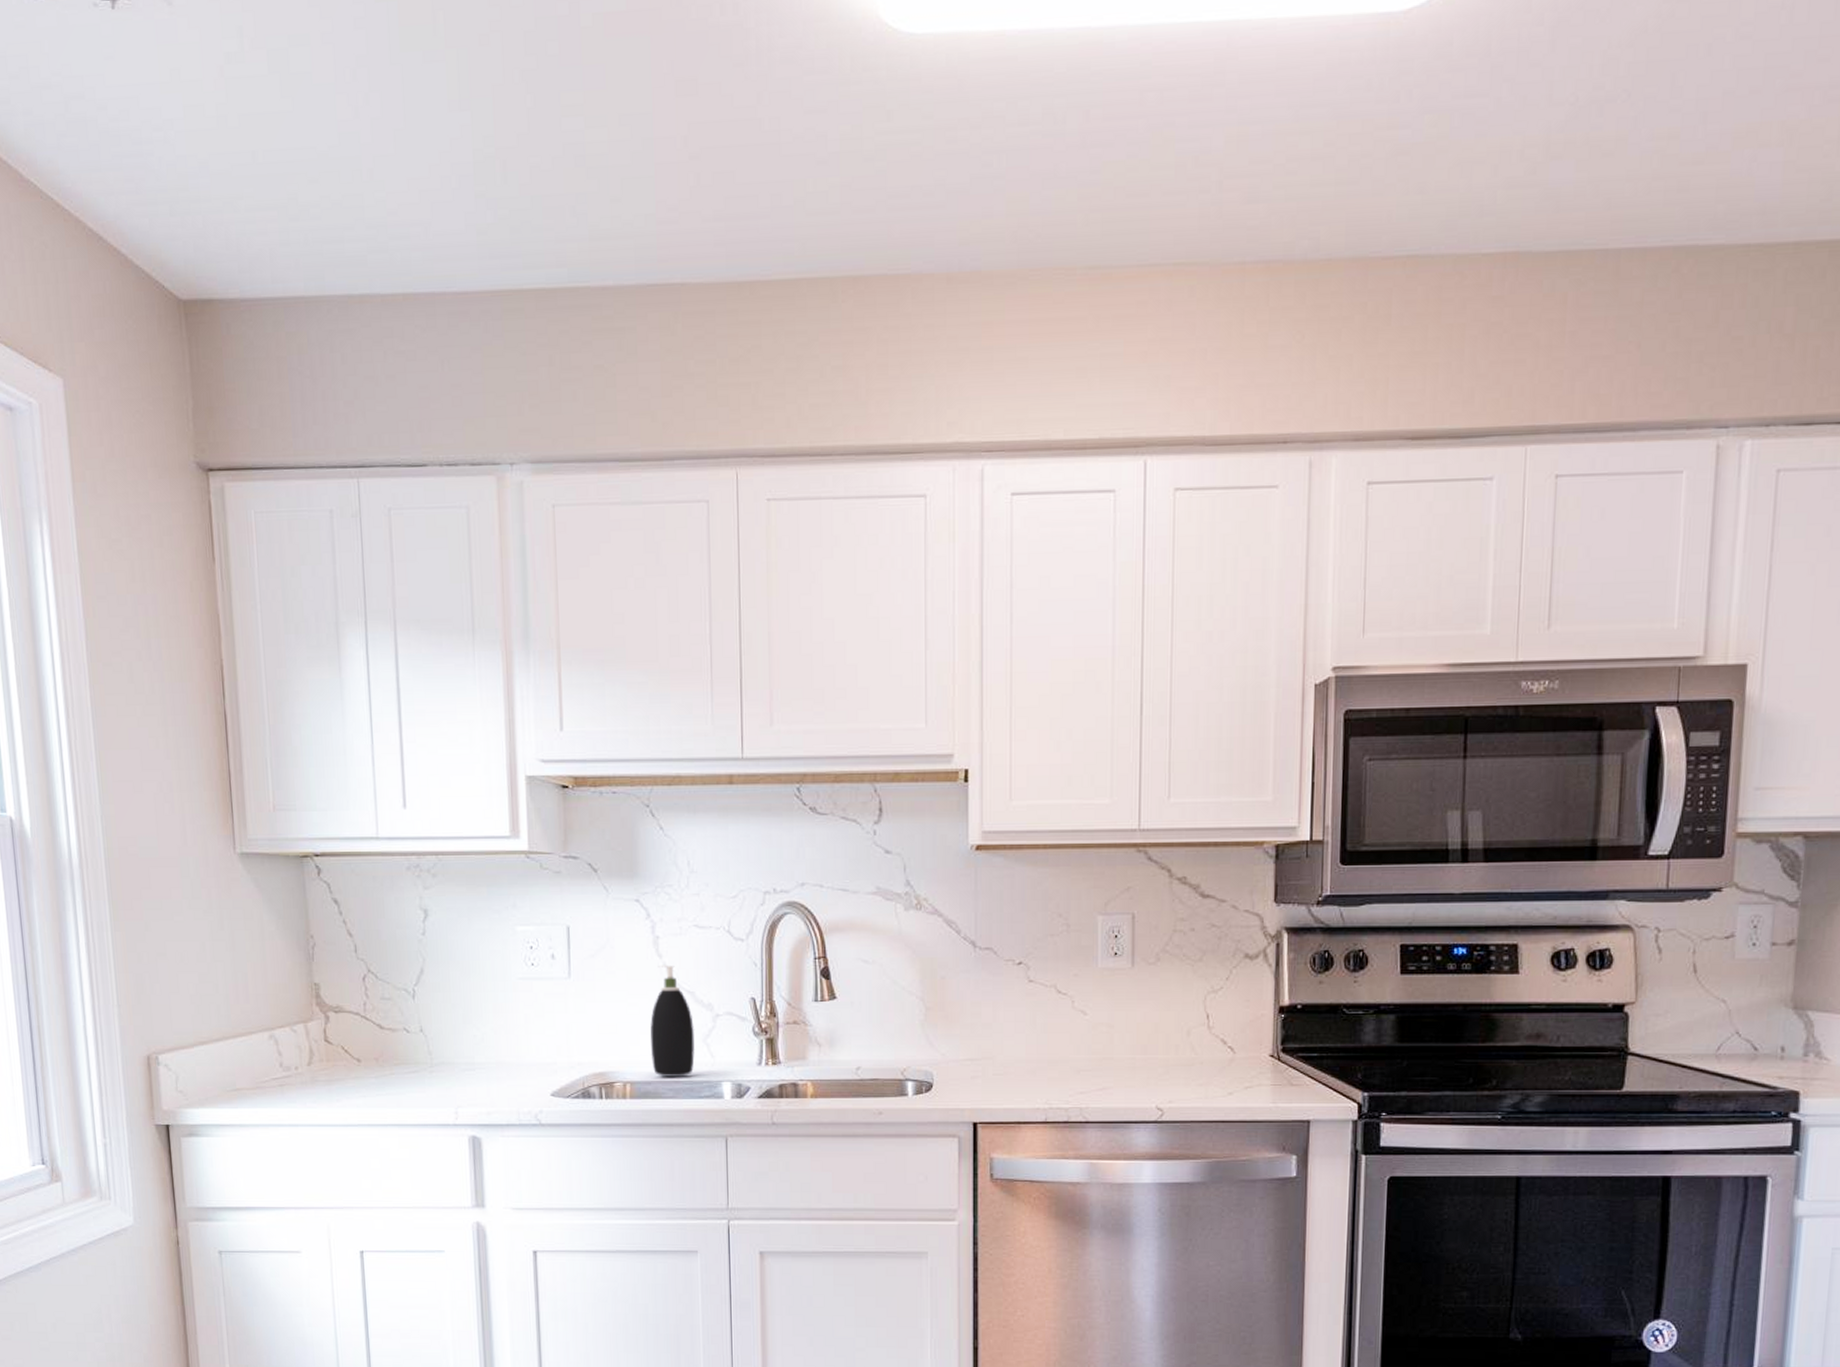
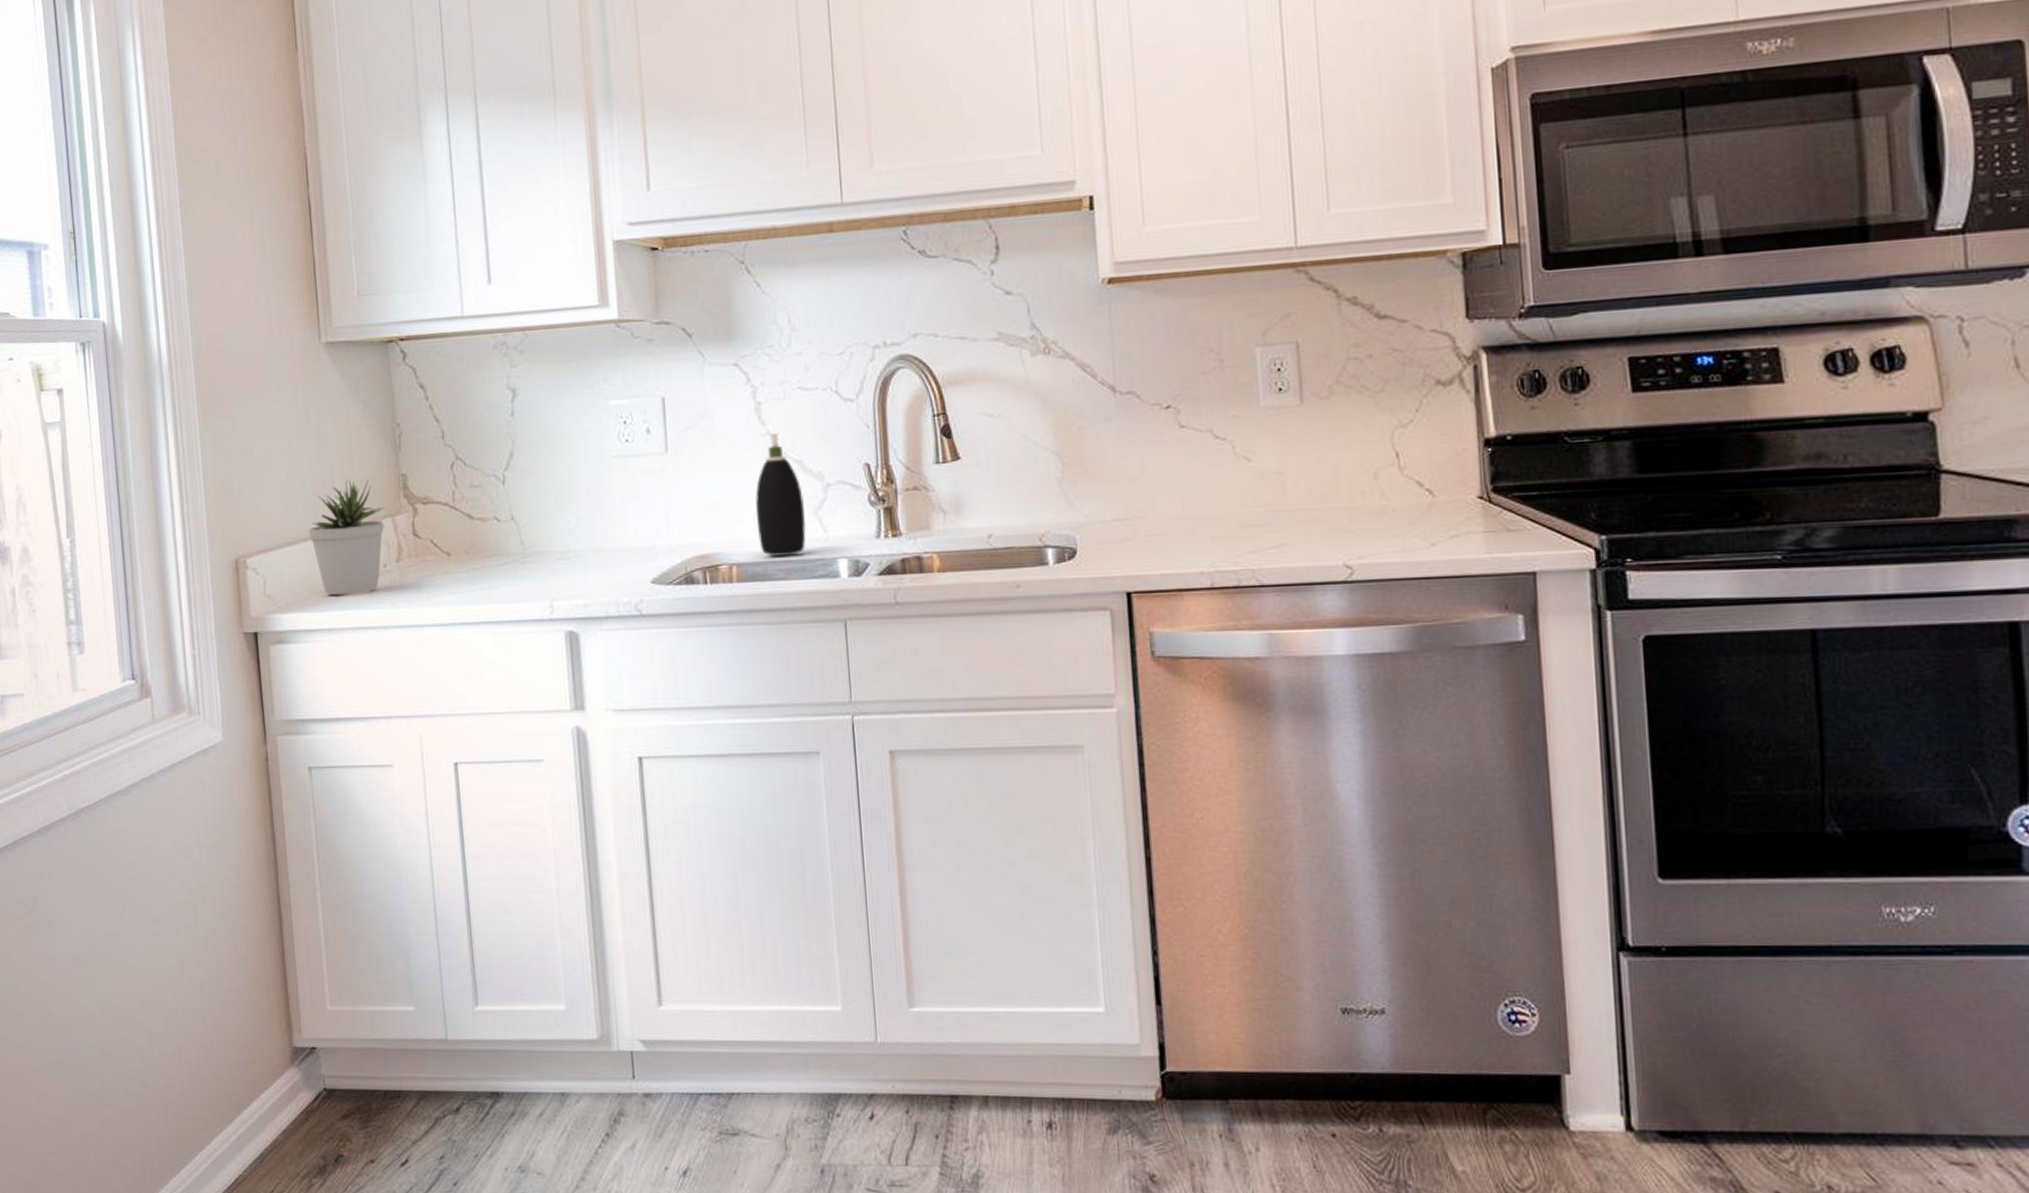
potted plant: none [221,986,297,1094] -> present [308,480,384,596]

